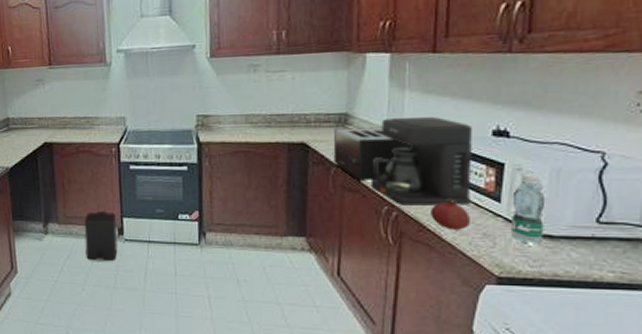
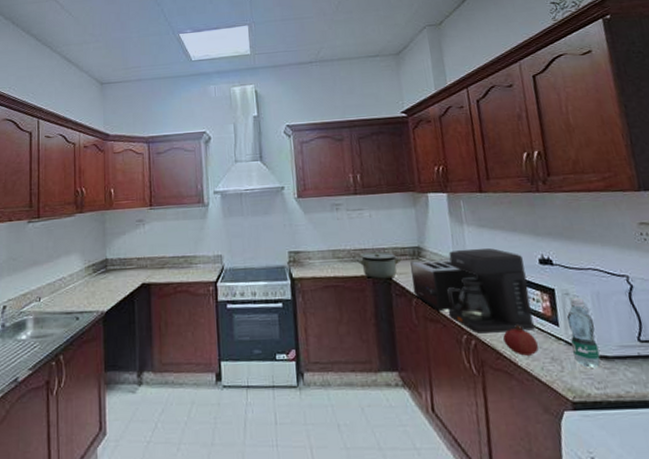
pedal bin: present [83,211,118,261] -> none [180,355,216,414]
saucepan: none [271,117,324,148] -> present [356,251,402,280]

